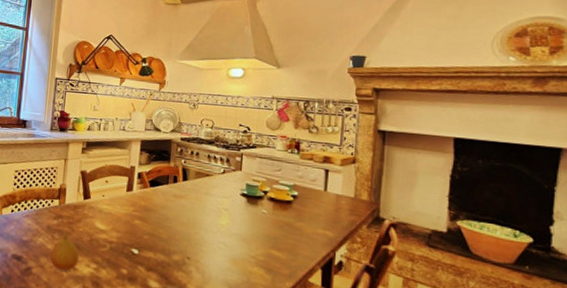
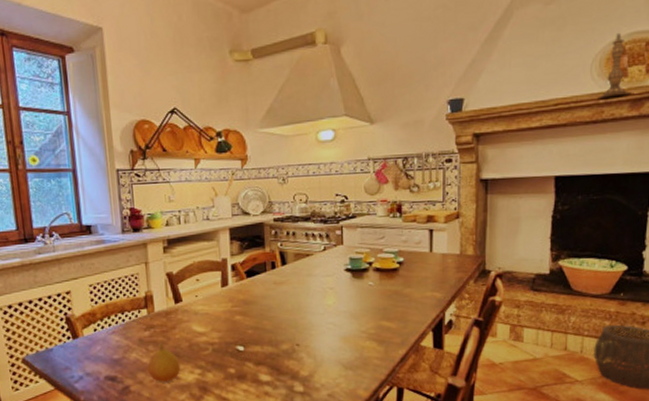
candlestick: none [499,15,534,75] -> present [597,32,631,100]

